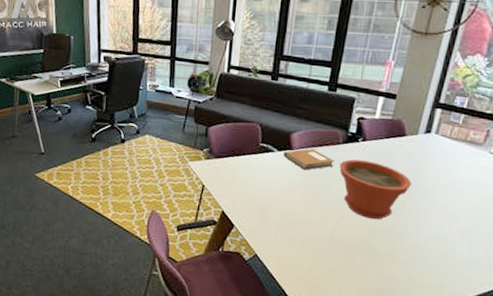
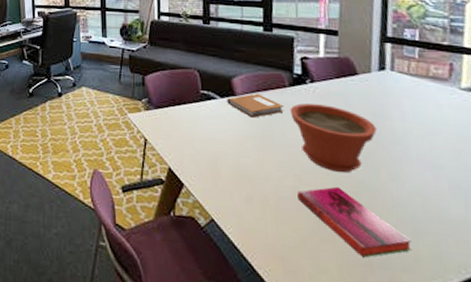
hardback book: none [333,230,420,286] -> present [297,186,412,258]

